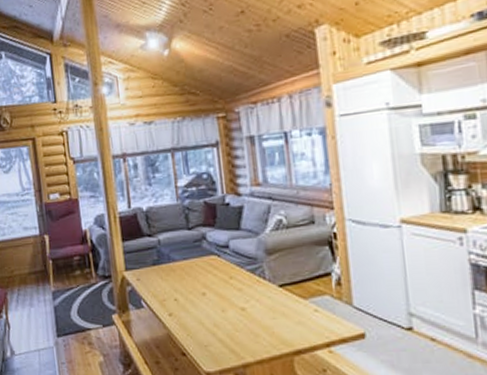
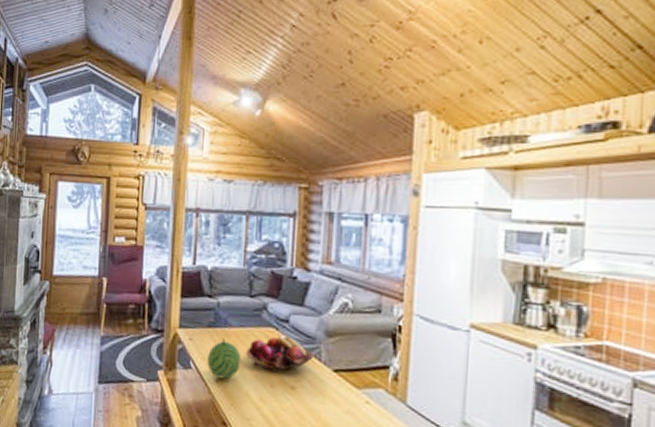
fruit: none [157,273,190,312] -> present [207,338,241,380]
fruit basket: none [193,260,258,297] -> present [246,335,313,372]

